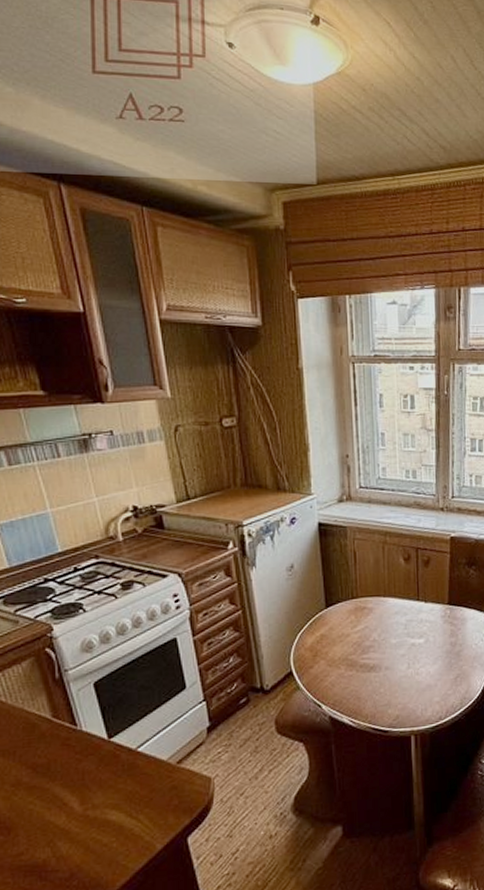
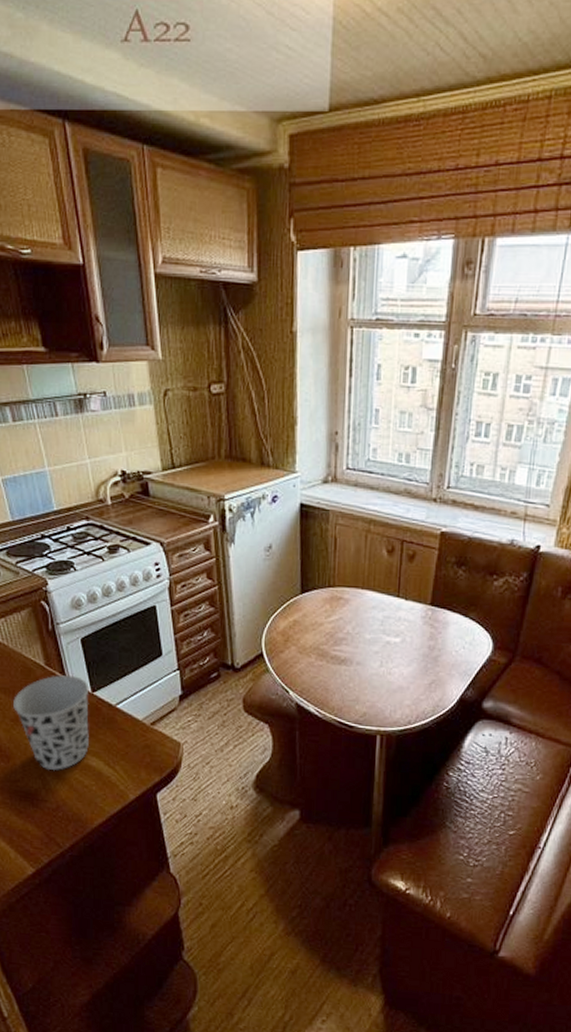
cup: none [14,724,107,835] -> present [13,675,89,771]

